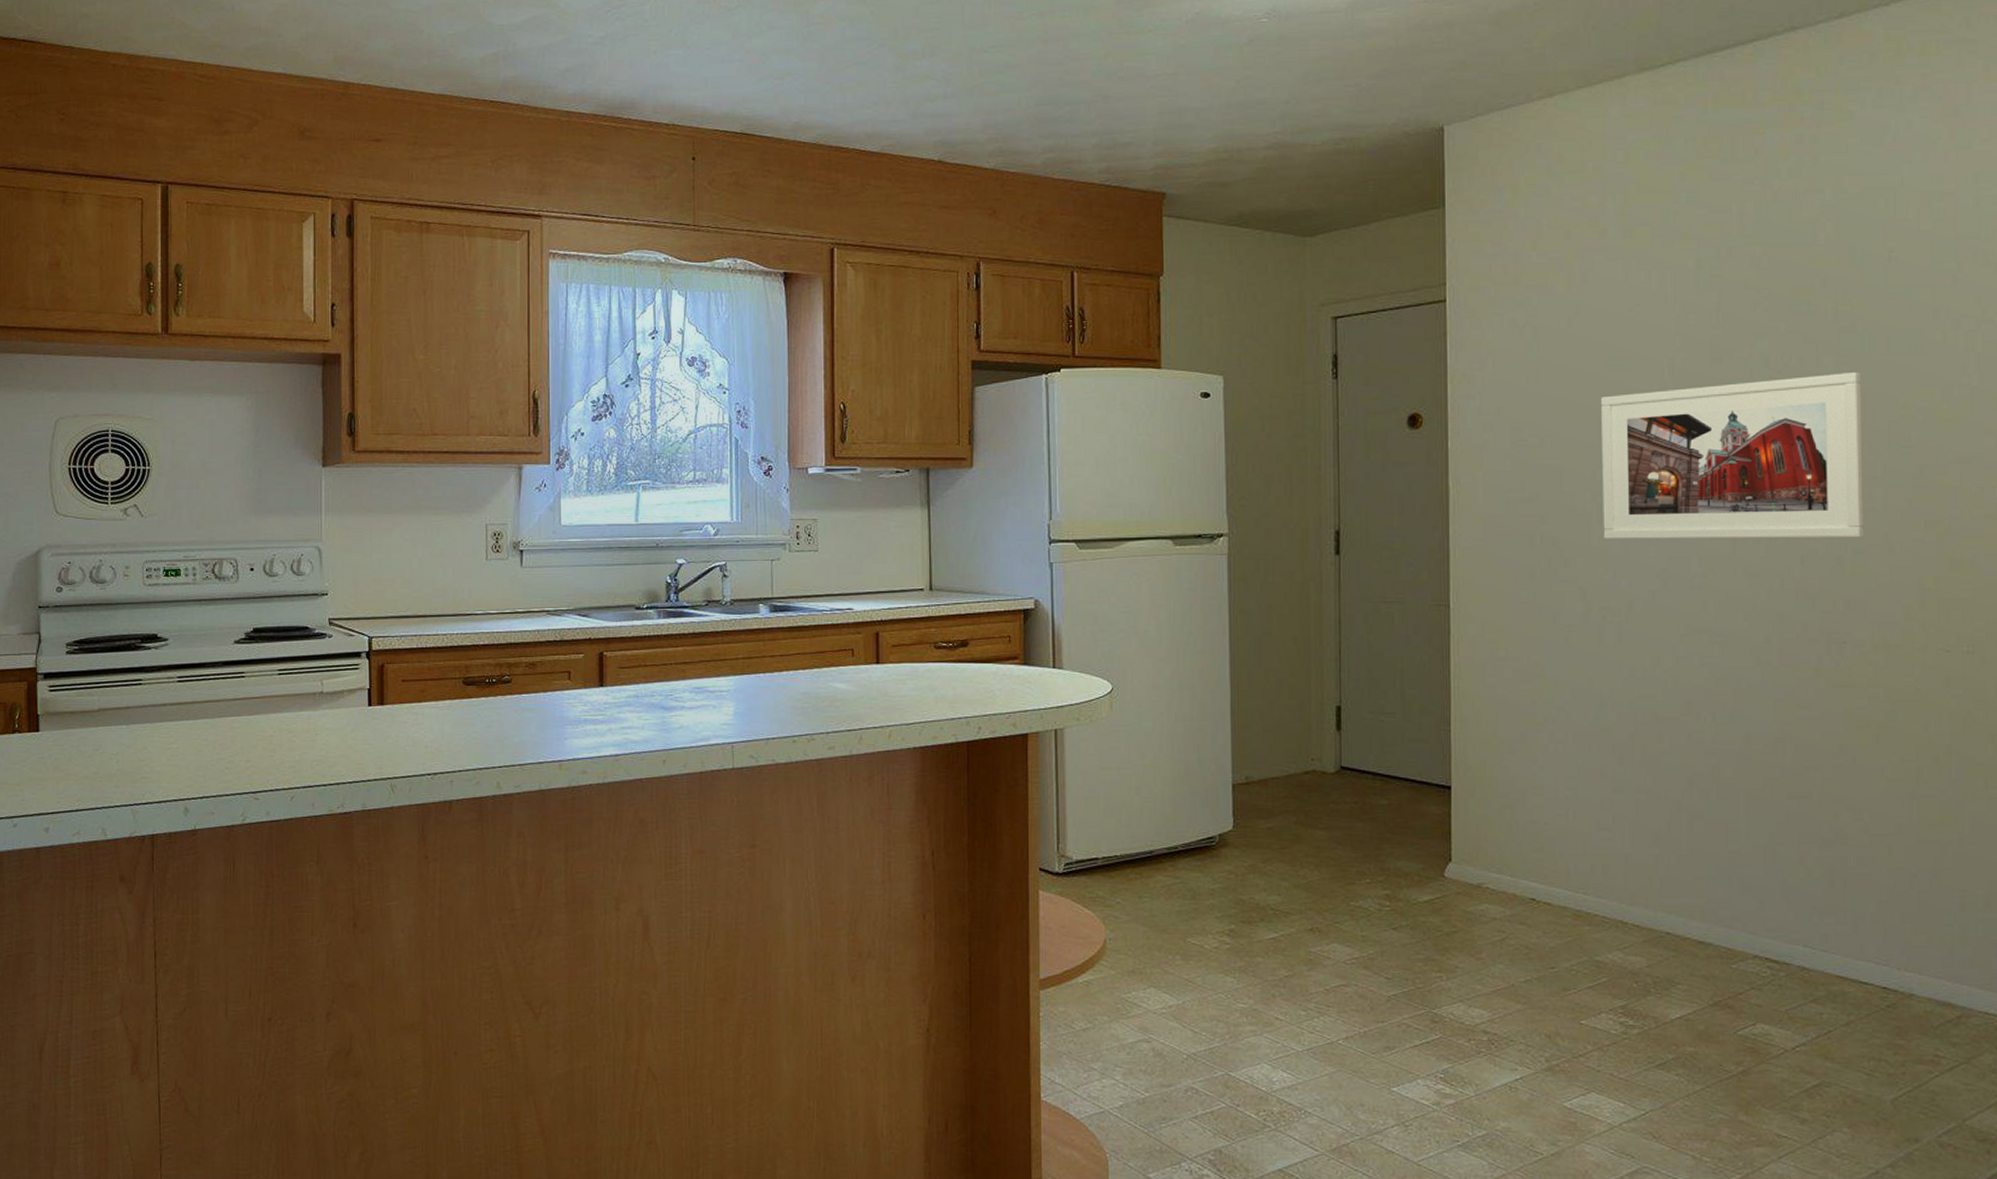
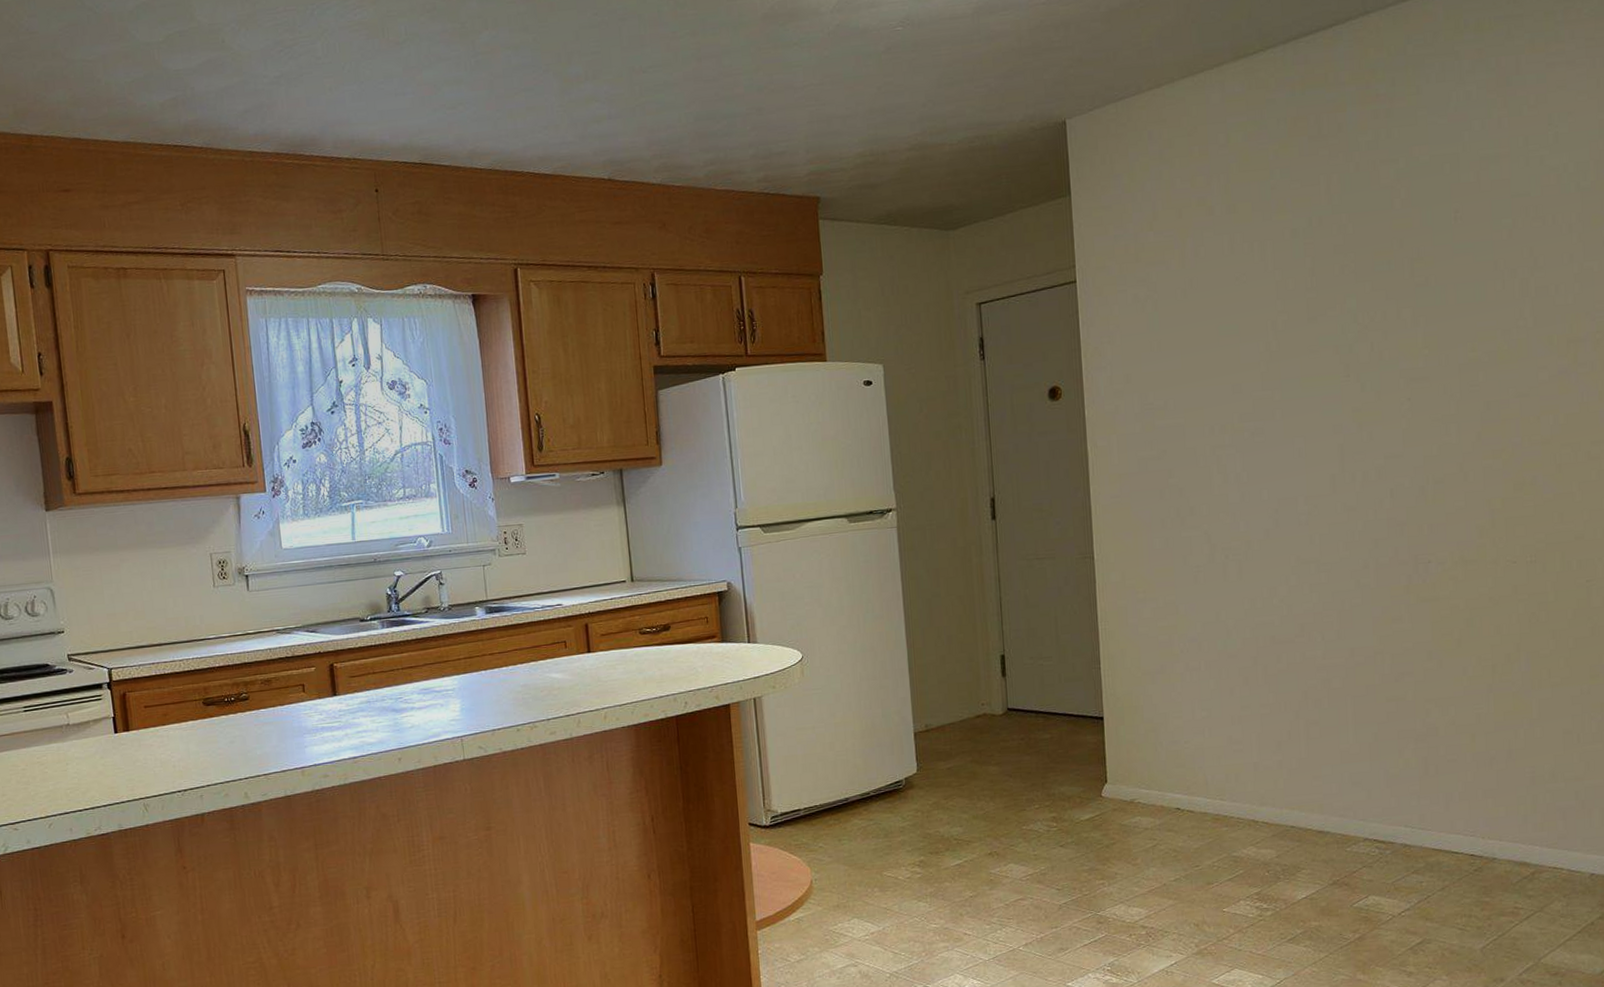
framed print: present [1600,372,1864,539] -> none [1214,322,1442,487]

